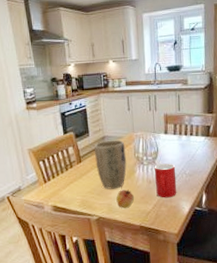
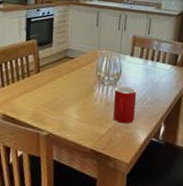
plant pot: present [94,140,127,189] -> none [54,54,88,106]
fruit: present [116,189,135,208] -> none [70,108,90,128]

